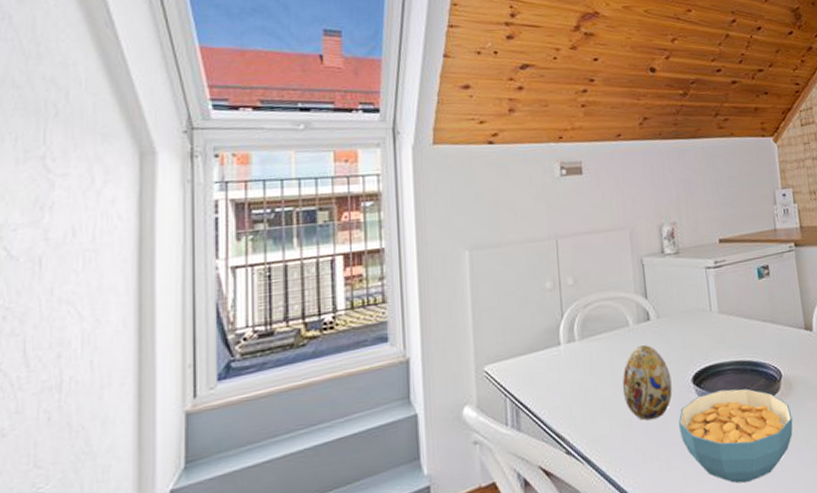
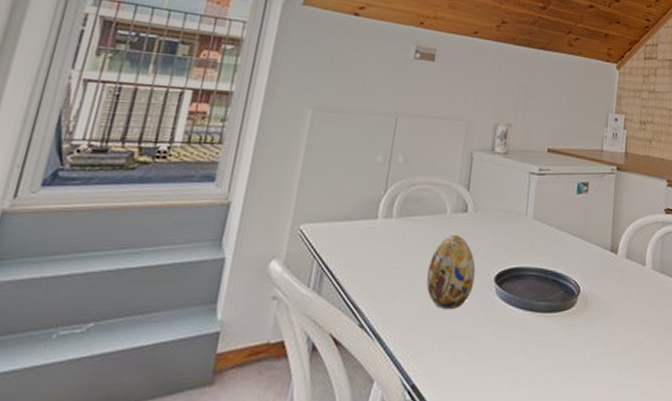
cereal bowl: present [678,388,793,484] -> none [472,294,582,390]

